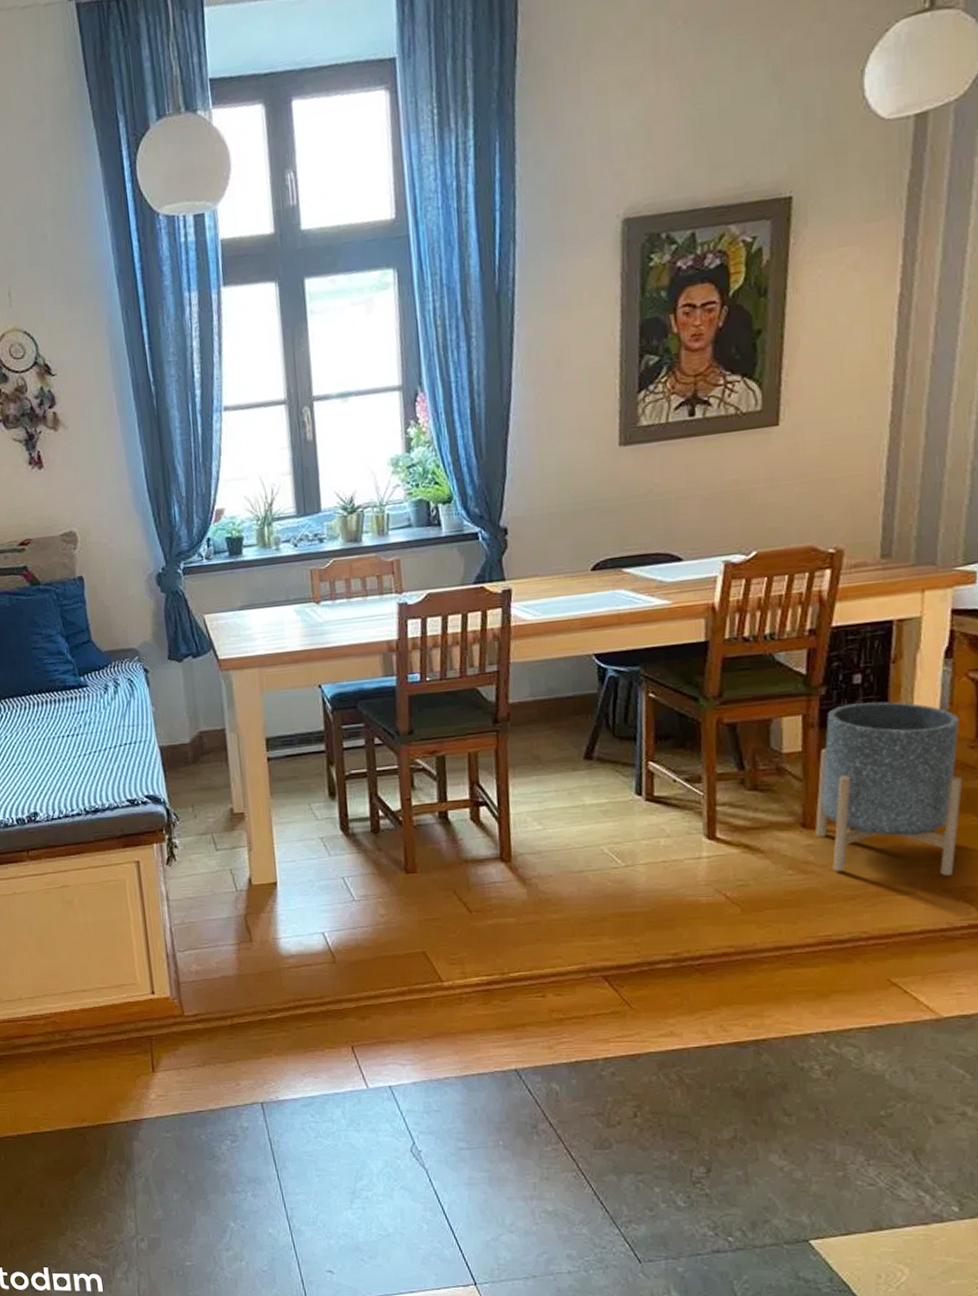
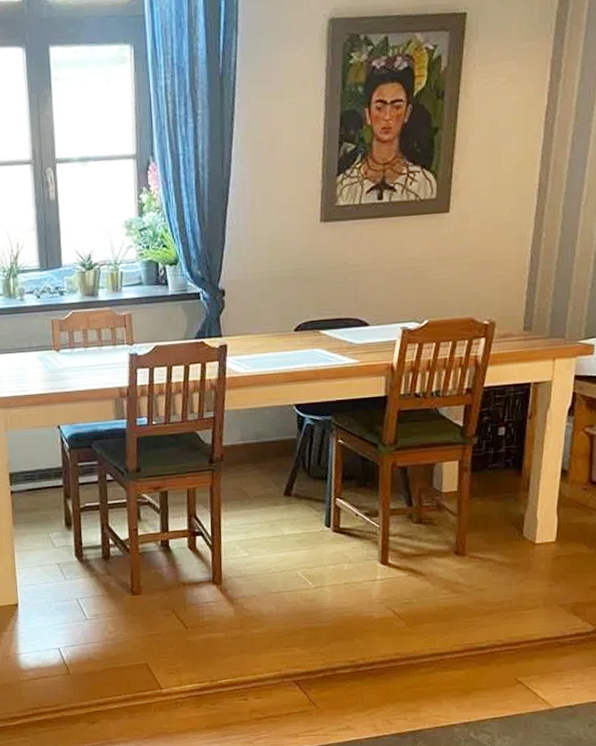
planter: present [815,701,963,877] -> none [466,450,577,595]

